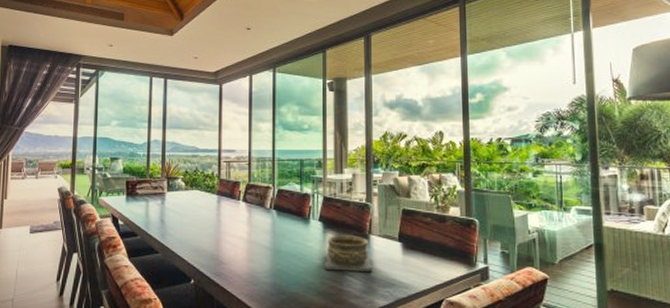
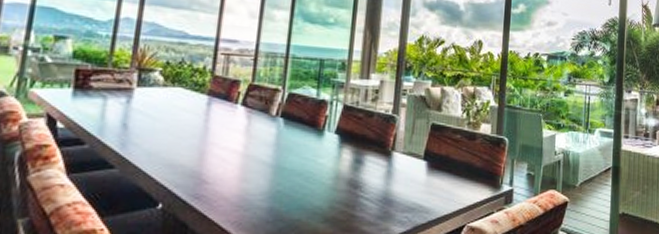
bowl: present [324,235,373,273] -> none [335,151,392,195]

